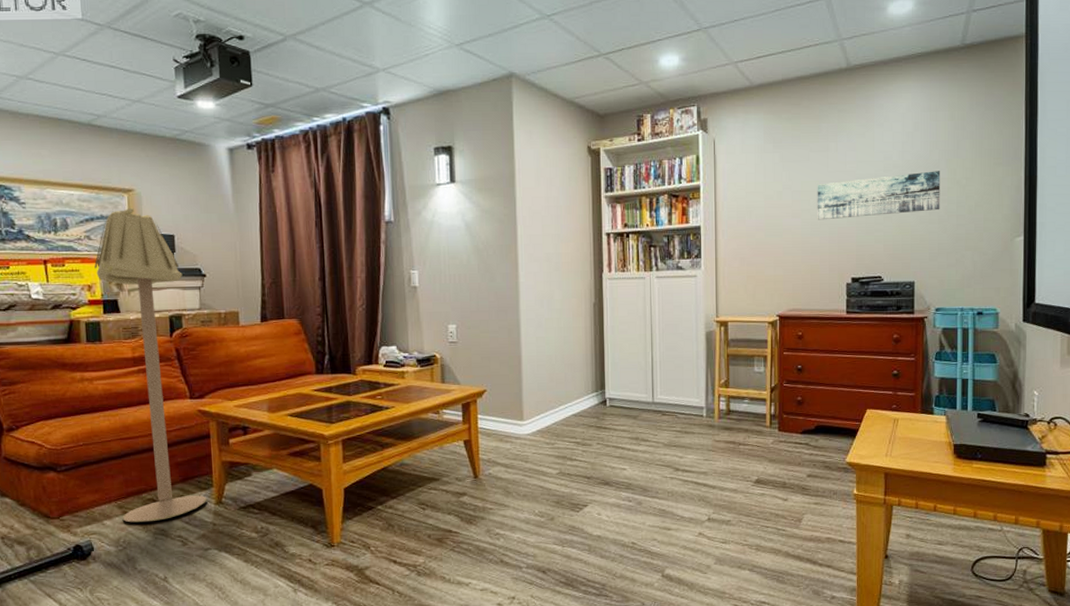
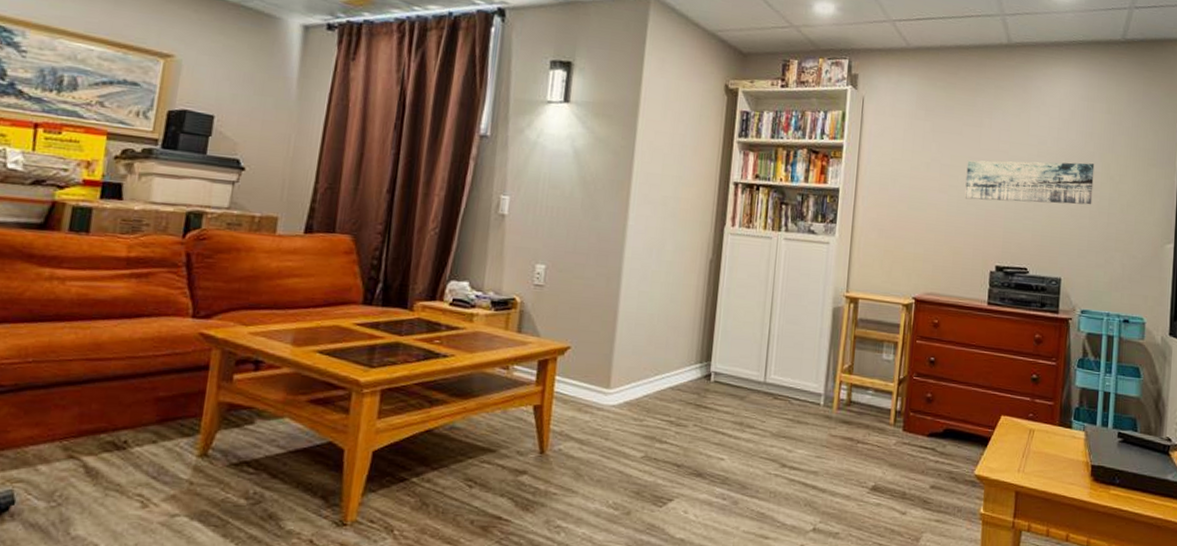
floor lamp: present [94,207,207,523] -> none [64,75,215,473]

